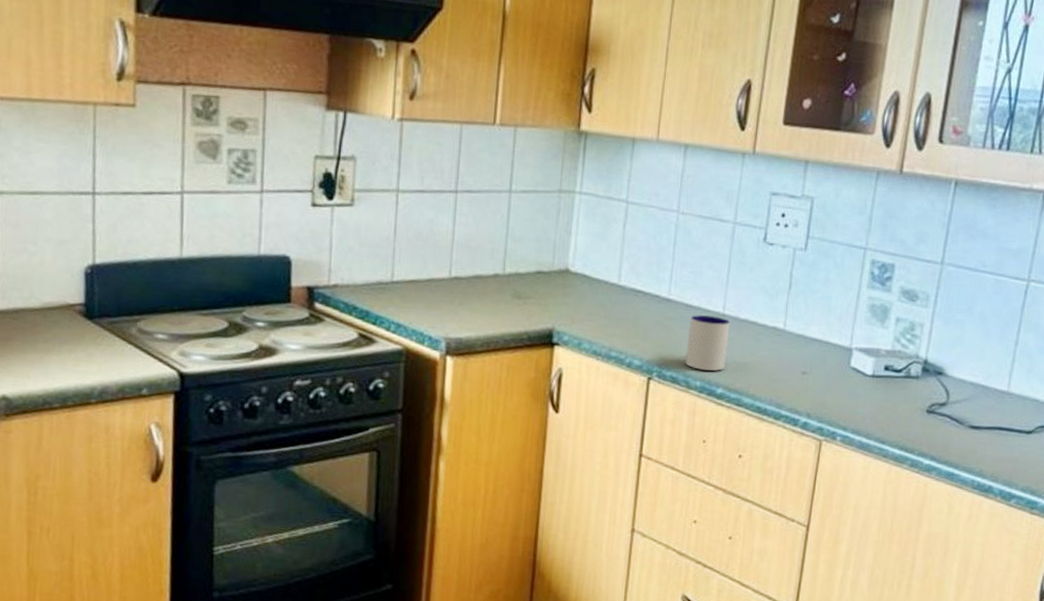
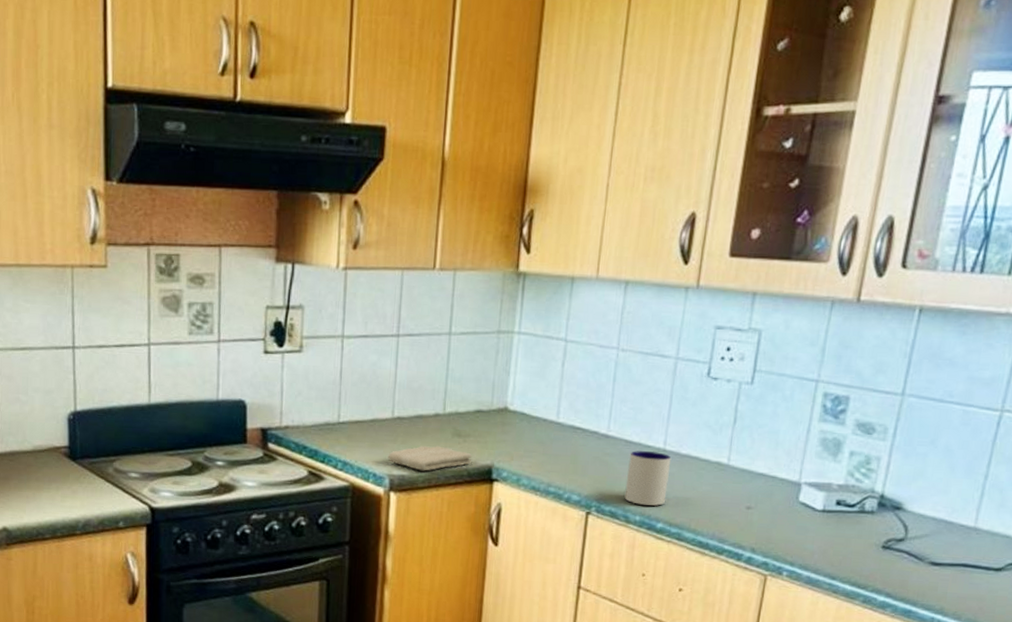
washcloth: none [444,307,533,335] -> present [388,445,472,471]

